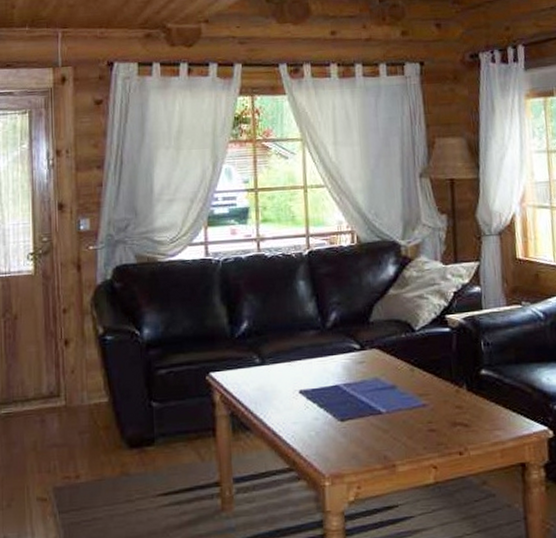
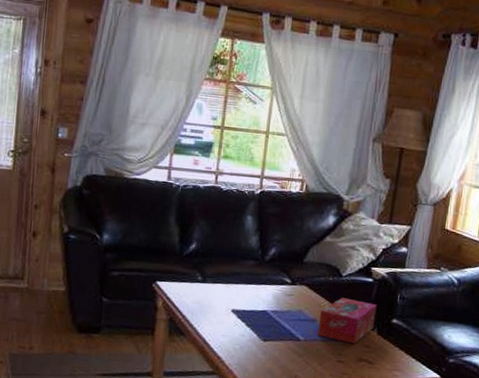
tissue box: none [399,354,462,407] -> present [317,297,377,345]

